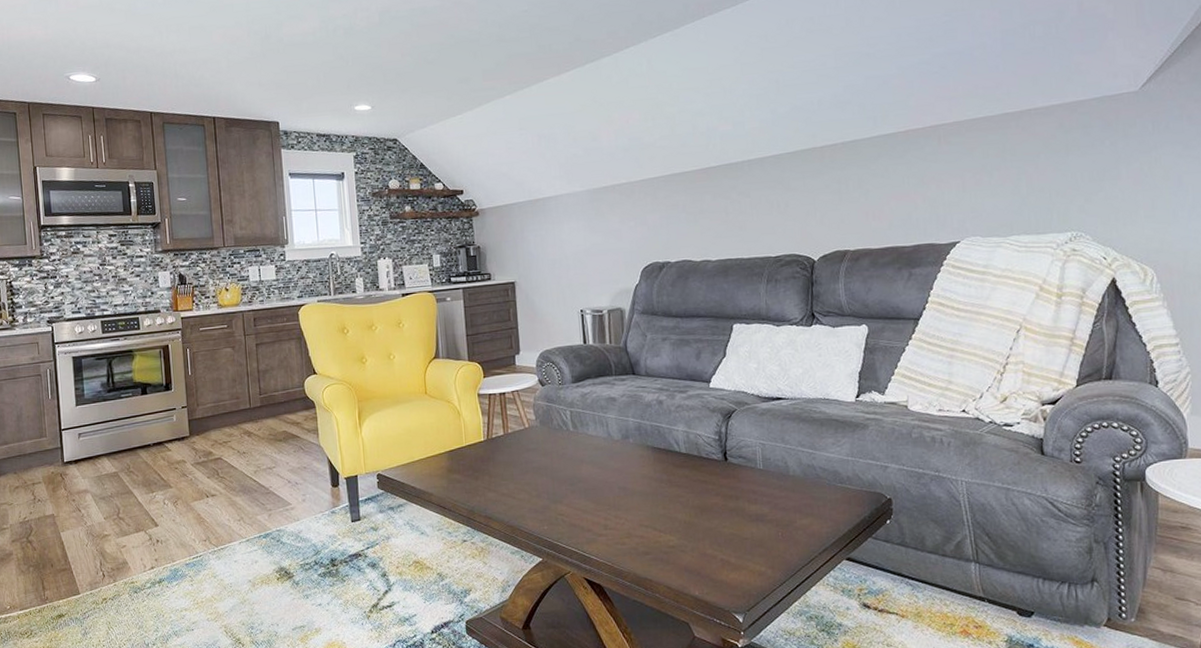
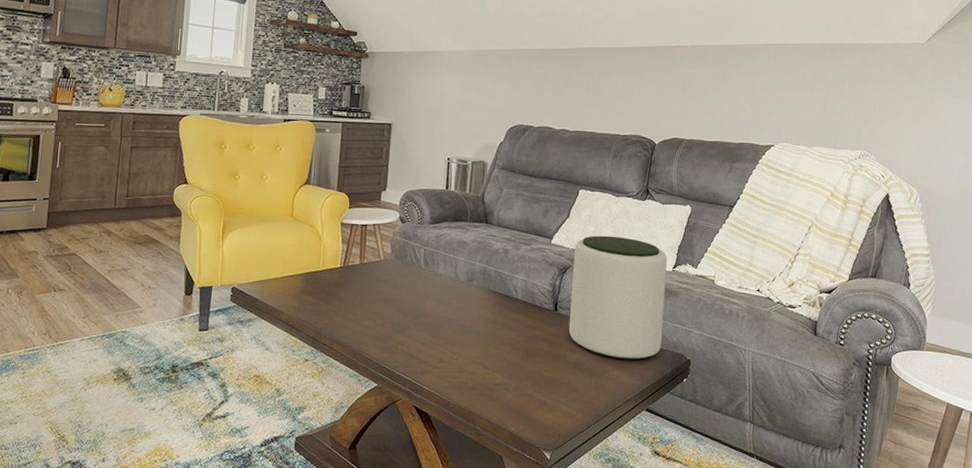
plant pot: none [737,370,855,506] -> present [568,235,668,360]

